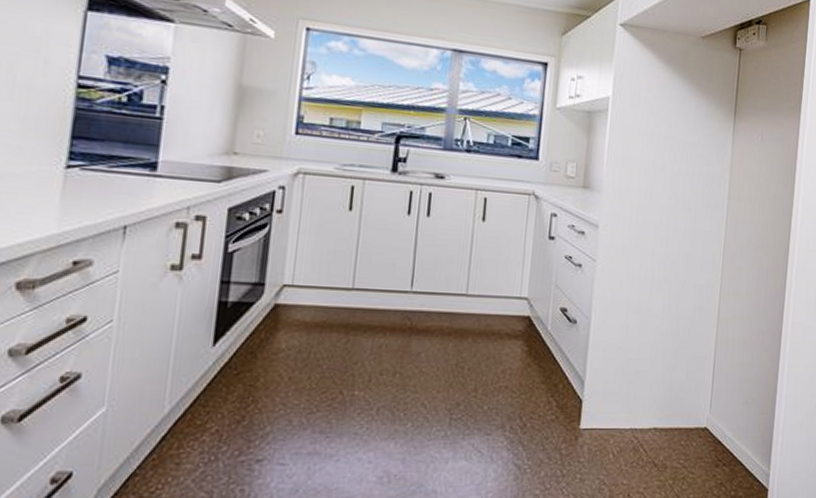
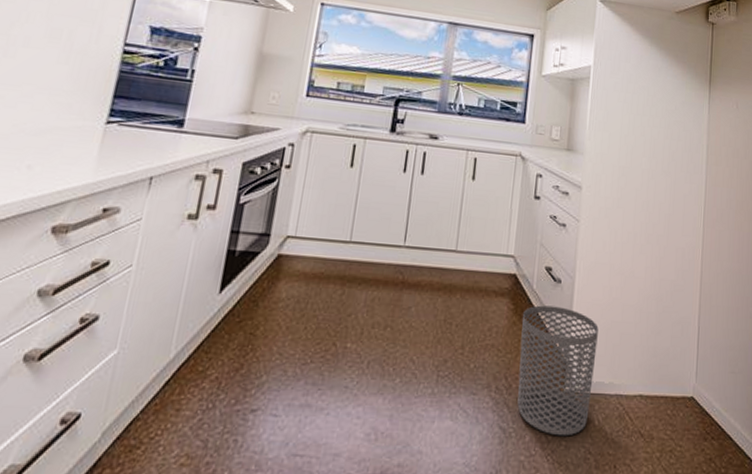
waste bin: none [532,346,614,470] -> present [517,305,599,437]

